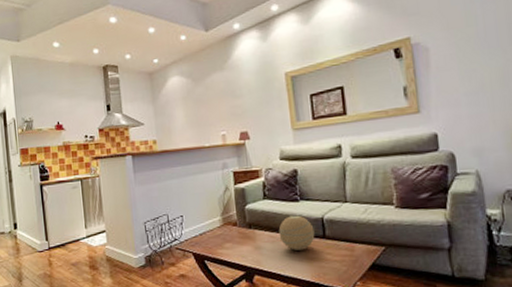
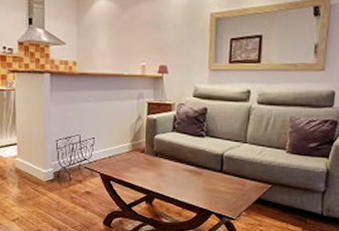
decorative orb: present [278,215,315,250] -> none [181,149,214,181]

